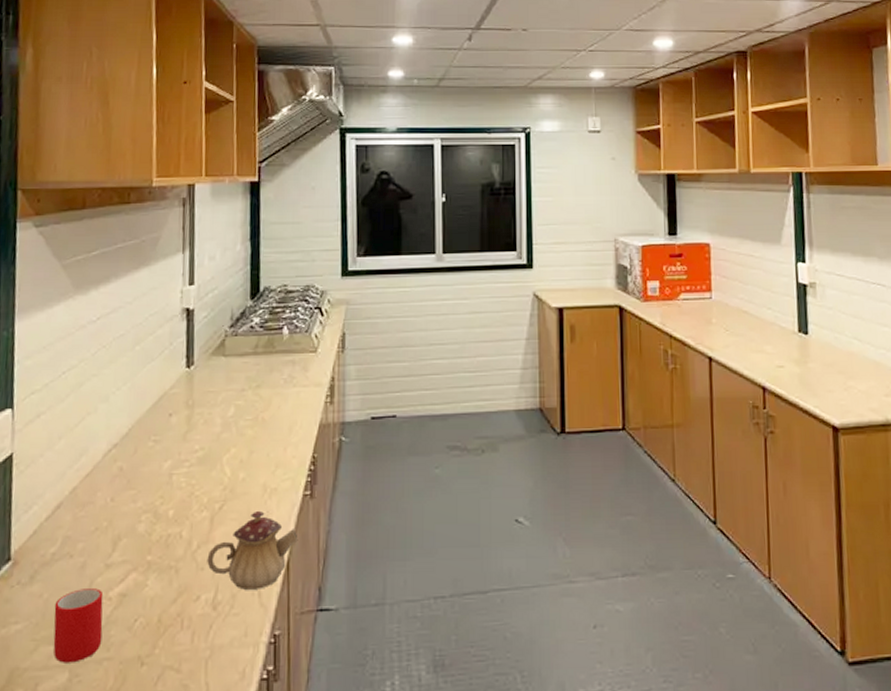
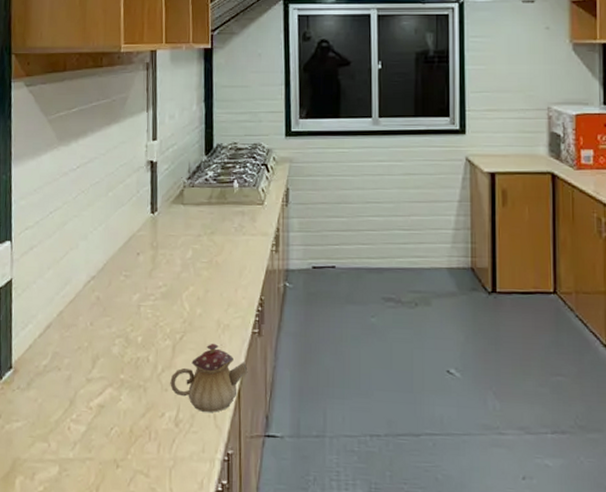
cup: present [53,588,104,663] -> none [46,397,86,459]

